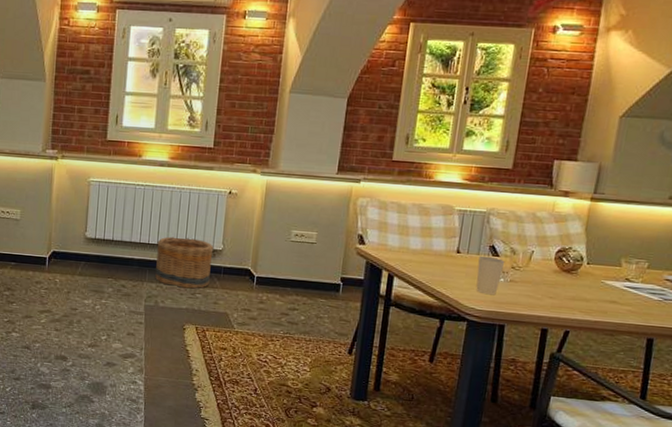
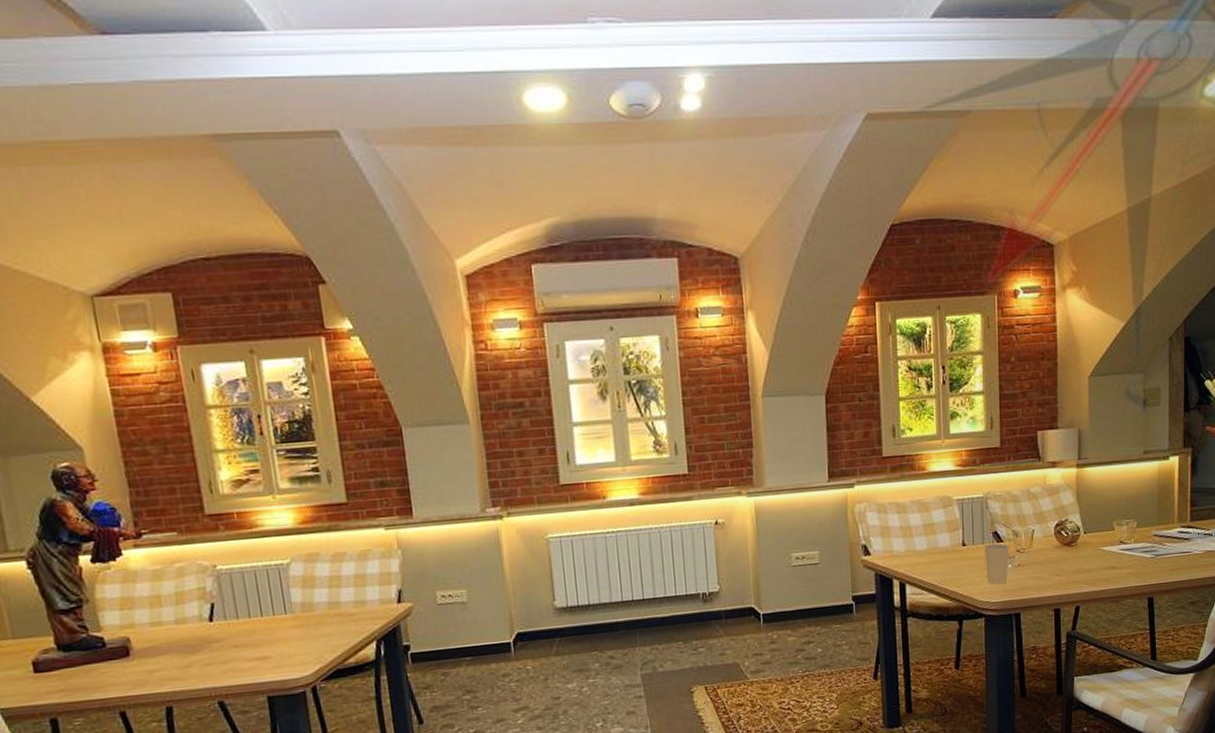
basket: present [155,236,214,289] -> none [642,584,711,645]

